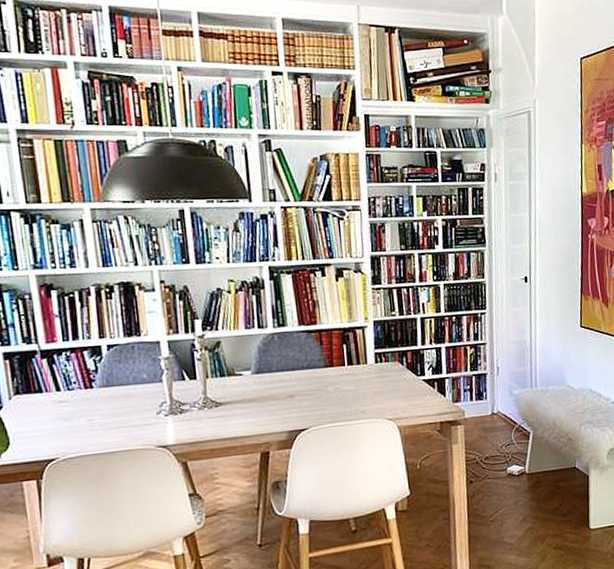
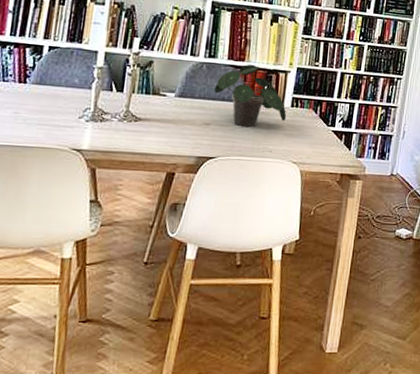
potted plant: none [291,325,372,393] -> present [214,64,286,128]

